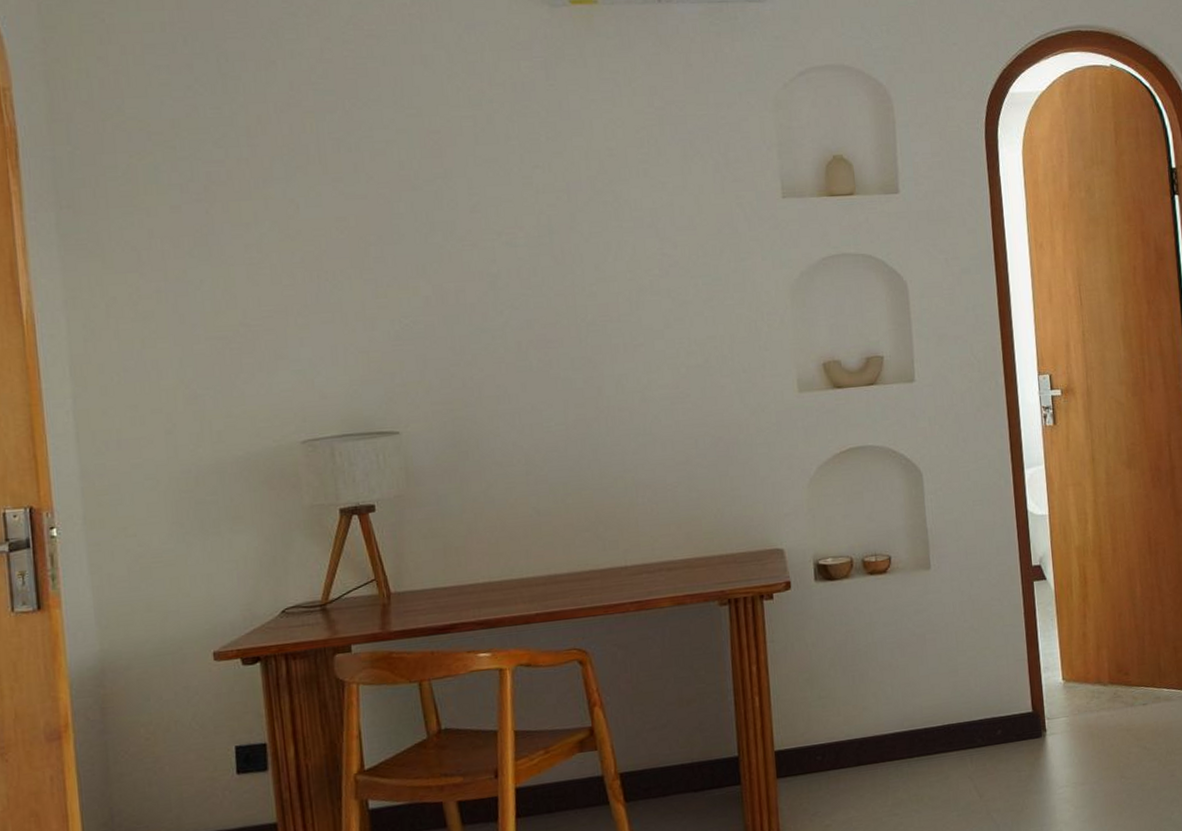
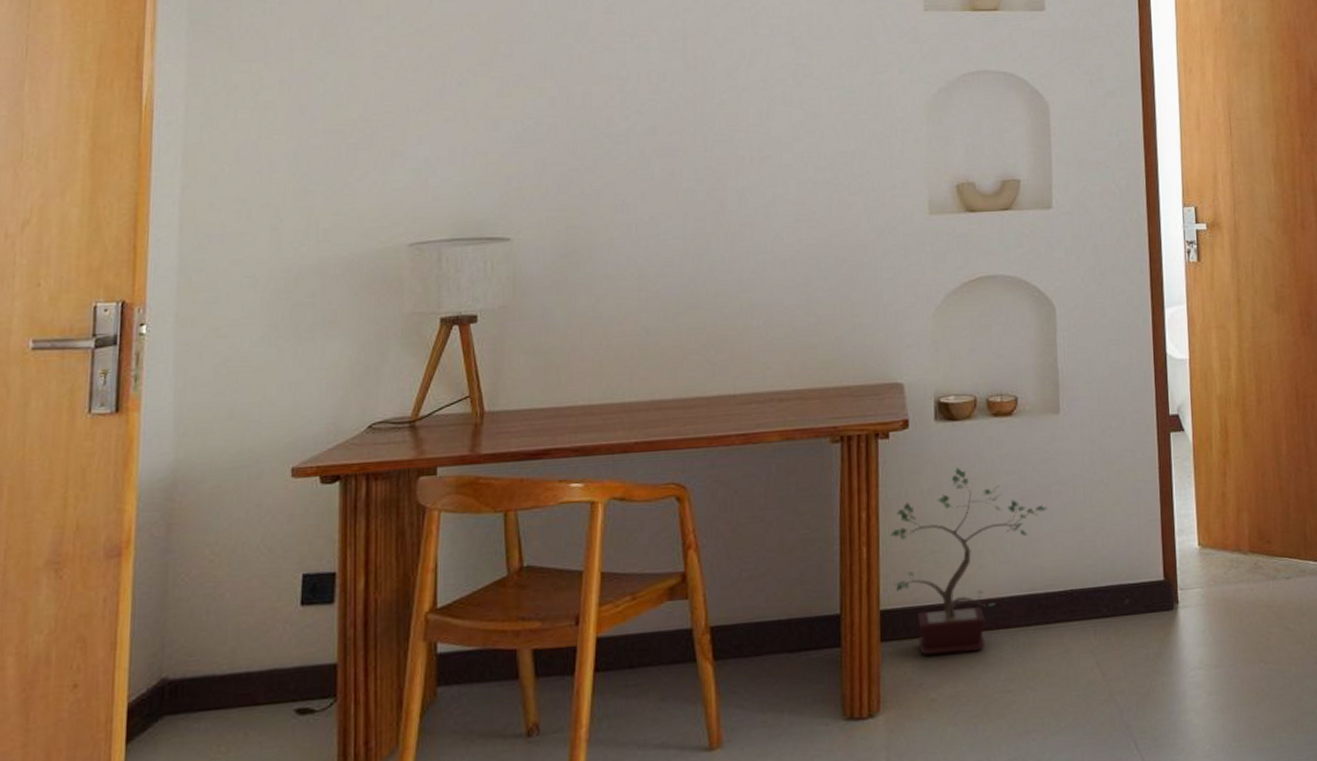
potted plant: none [780,621,924,788] -> present [890,466,1048,656]

